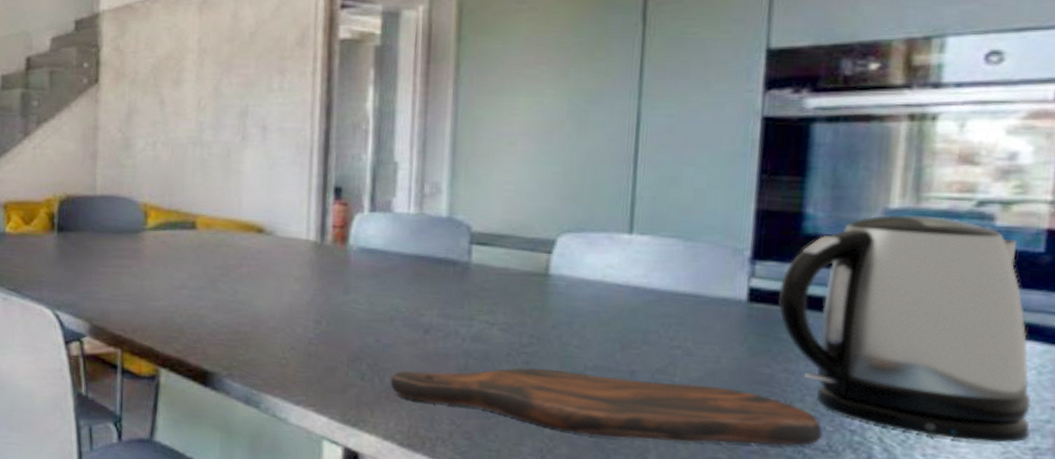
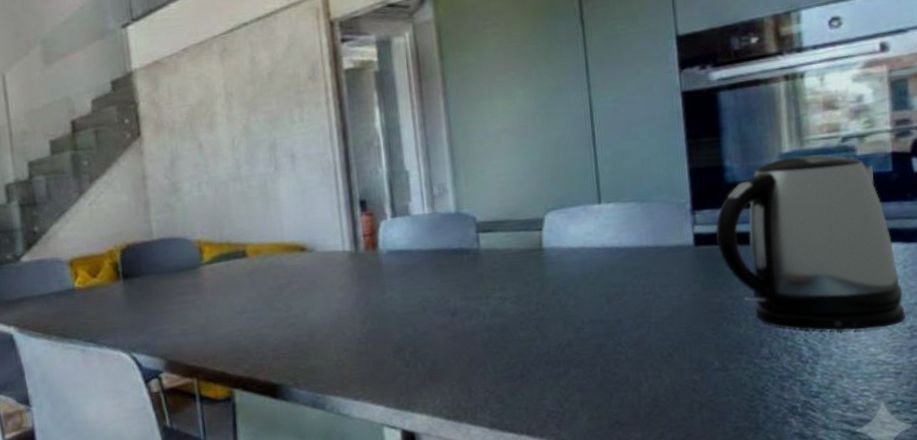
cutting board: present [390,368,822,446] -> none [430,320,765,381]

